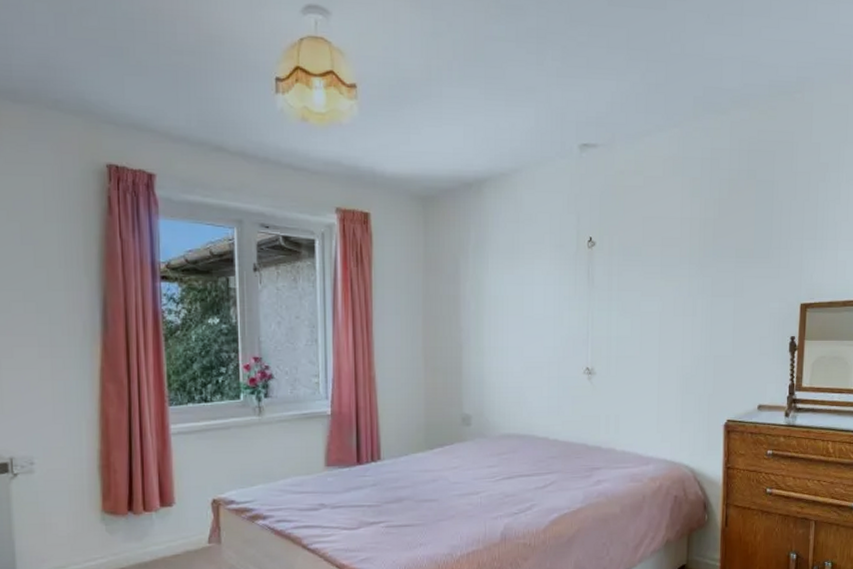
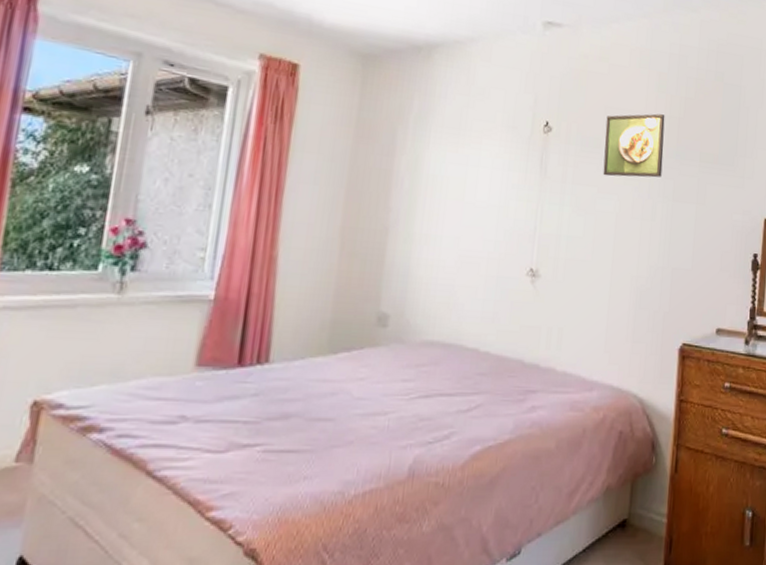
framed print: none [644,218,701,280] -> present [603,113,665,178]

